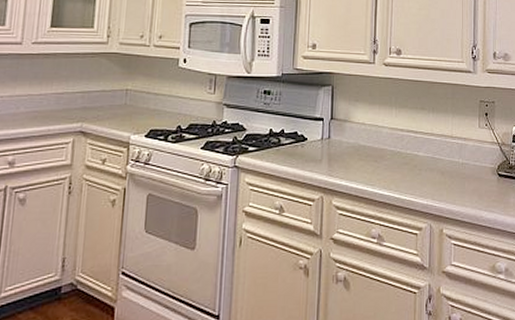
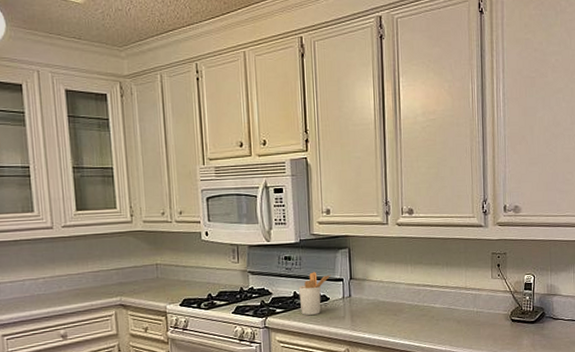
utensil holder: none [275,109,311,156] -> present [298,272,331,315]

